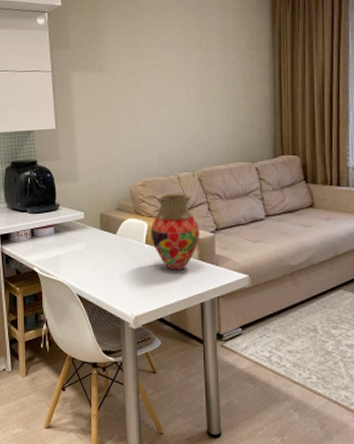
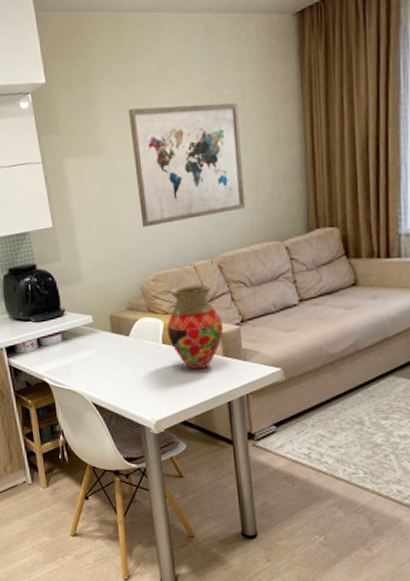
wall art: none [131,37,224,139] -> present [129,102,246,228]

